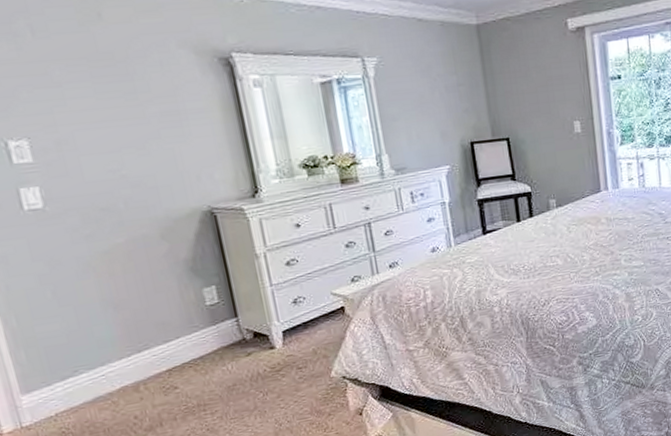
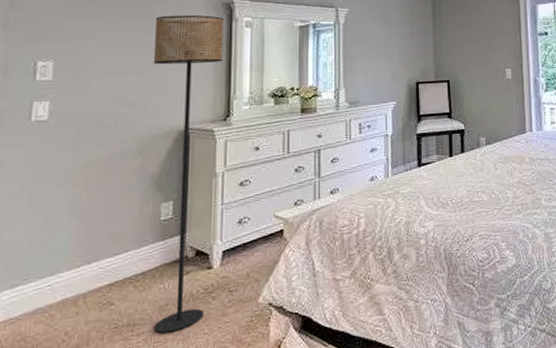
floor lamp: none [138,74,277,411] -> present [153,14,224,334]

